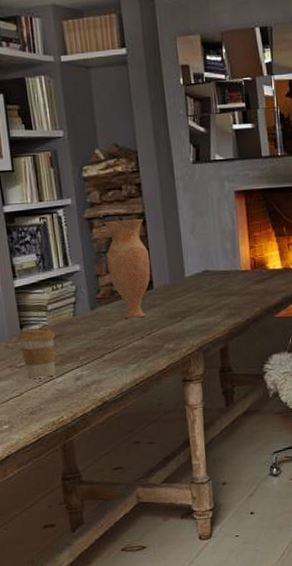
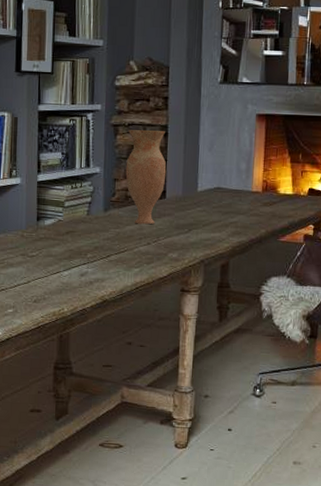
coffee cup: present [18,328,56,379] -> none [34,221,67,270]

